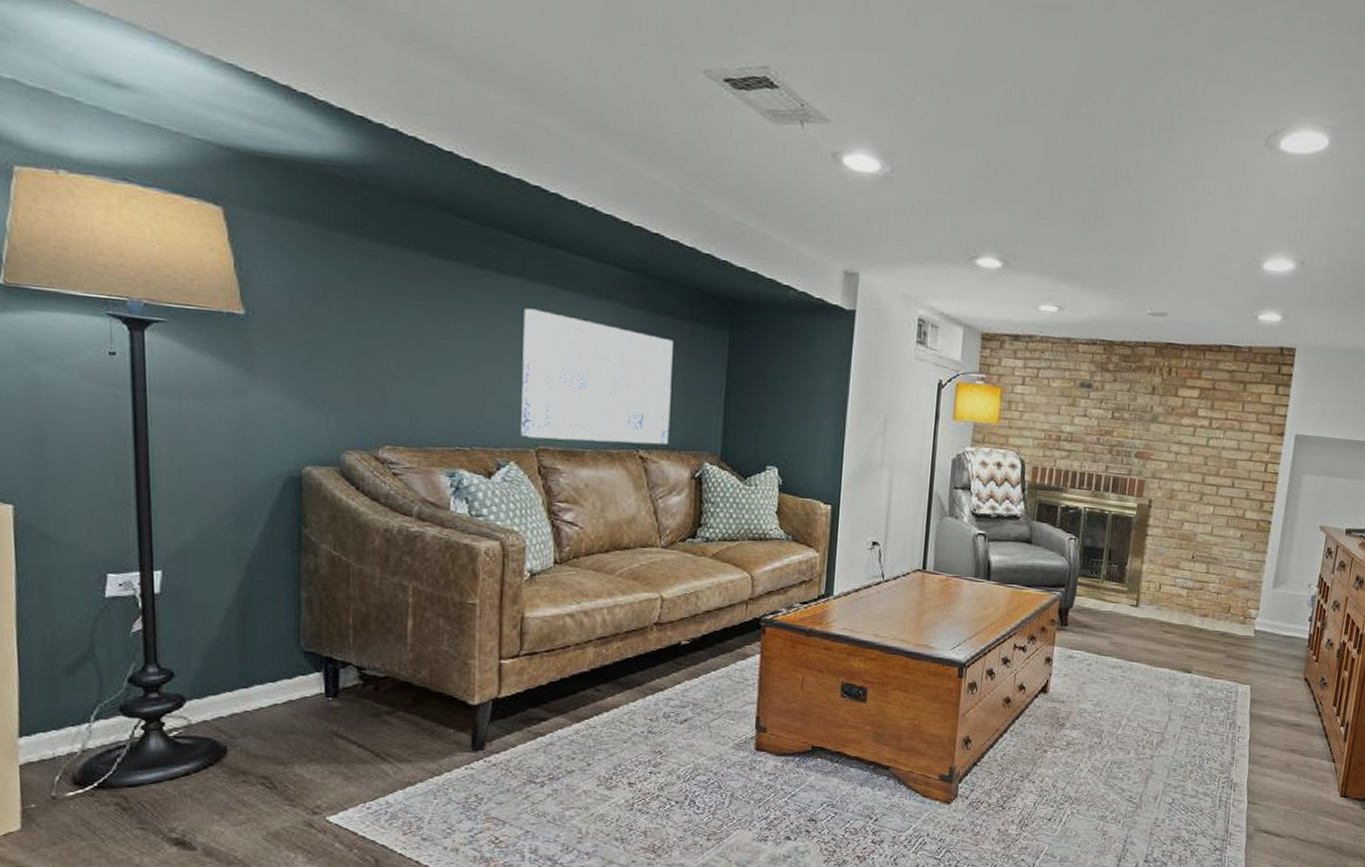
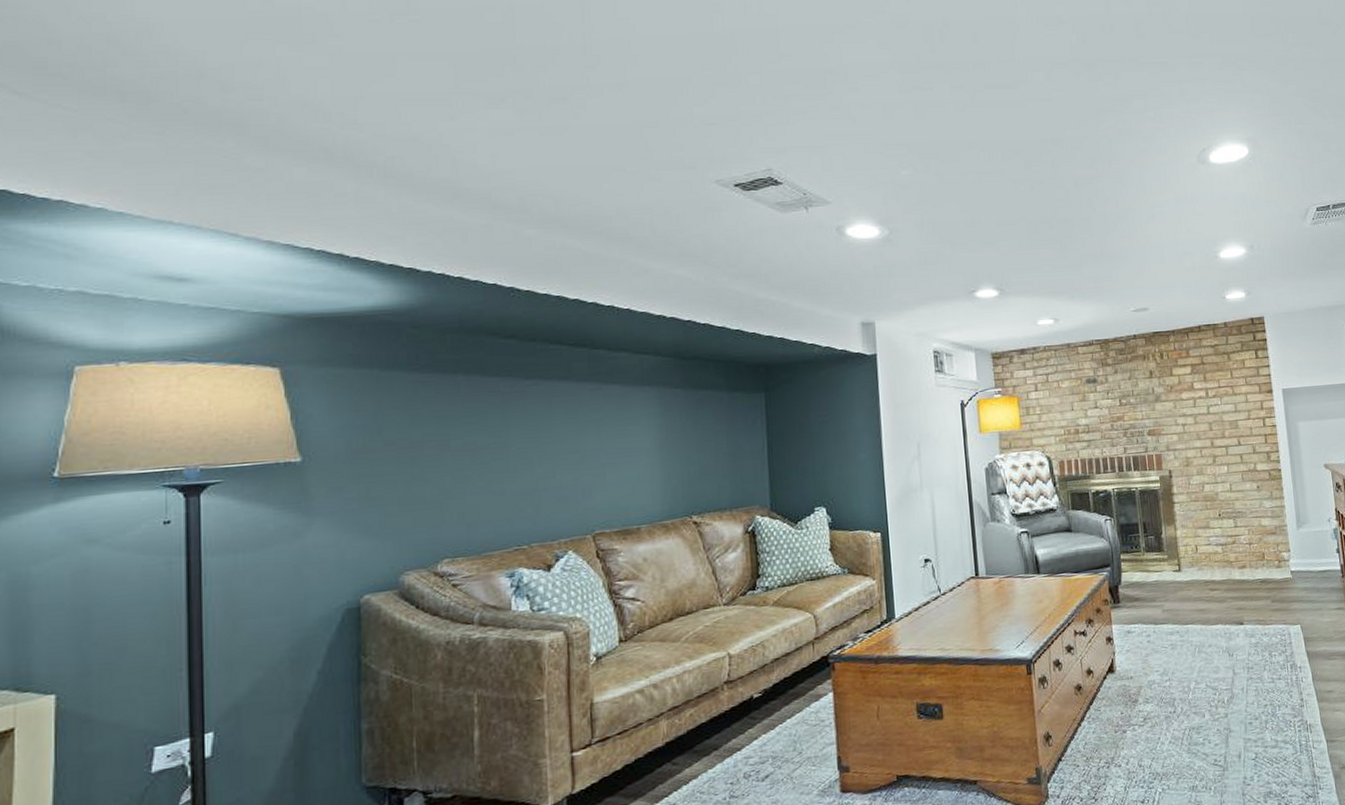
wall art: present [521,308,673,445] -> none [571,405,720,526]

